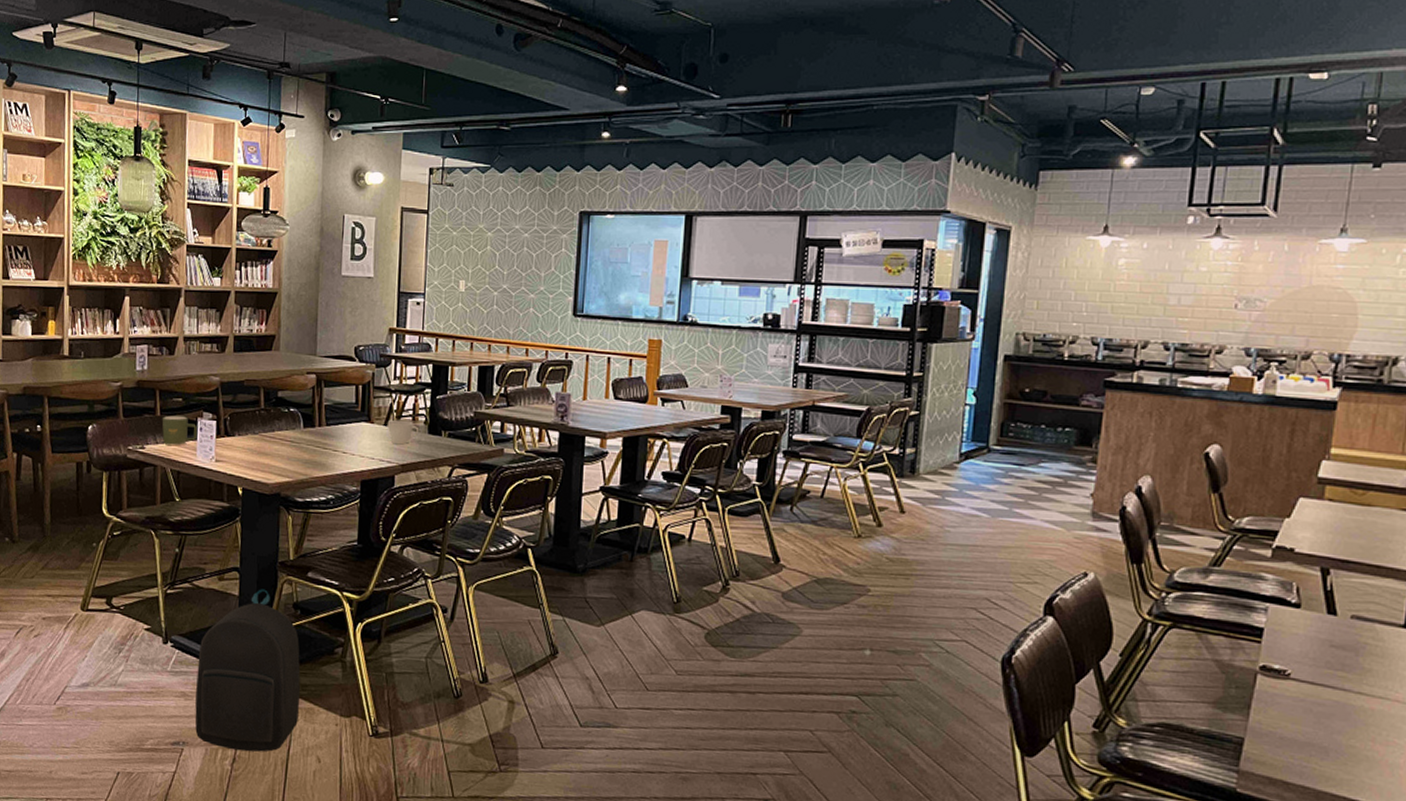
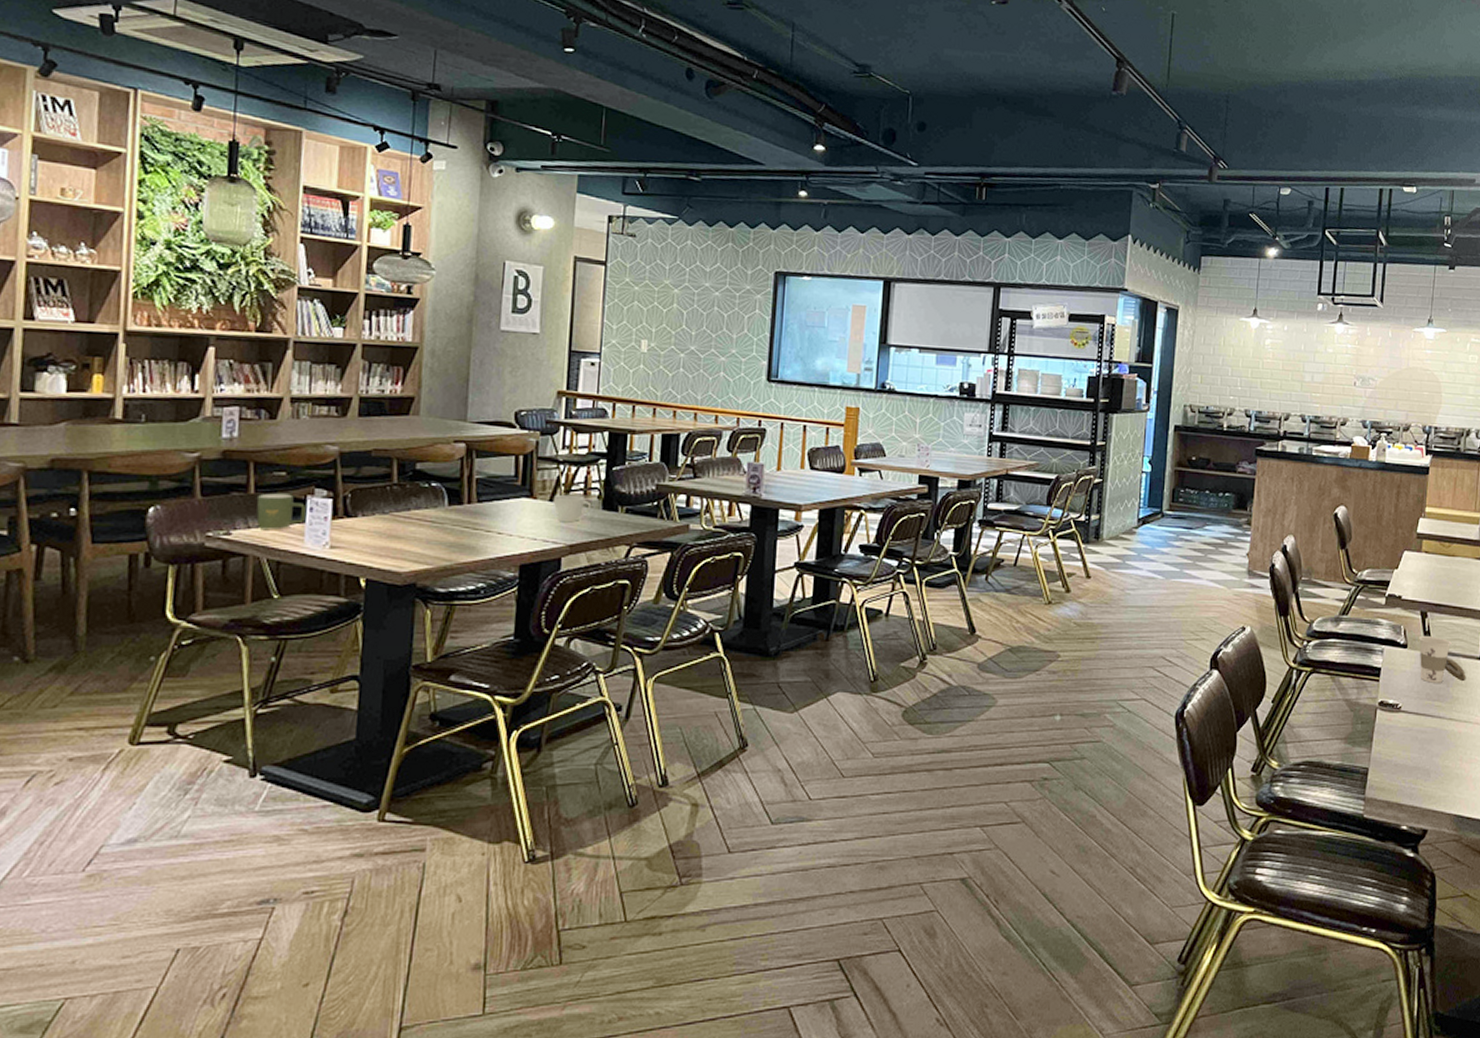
backpack: present [195,589,301,752] -> none [292,699,438,901]
cup: none [1317,594,1384,652] -> present [1419,635,1466,683]

